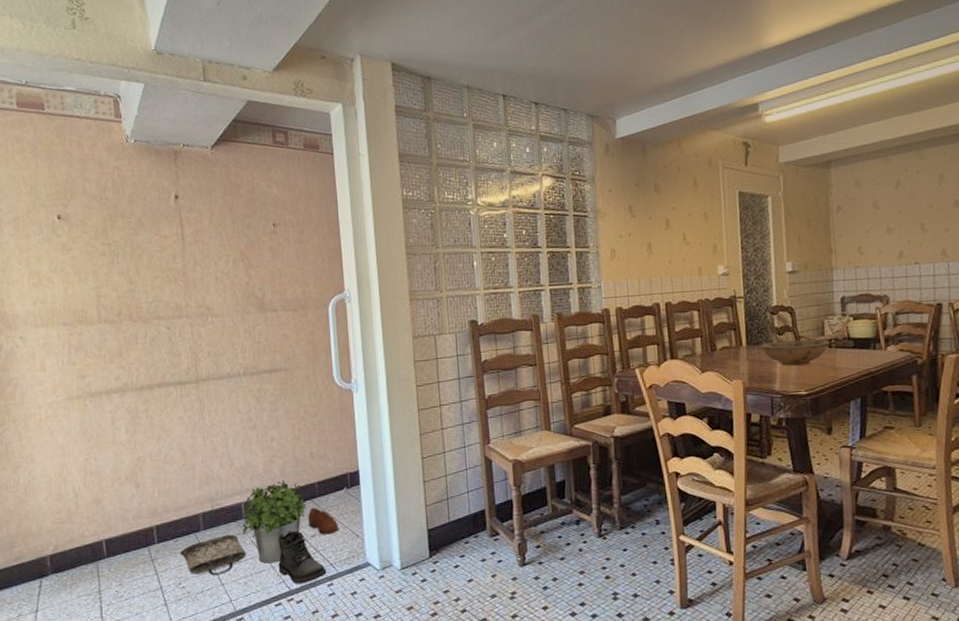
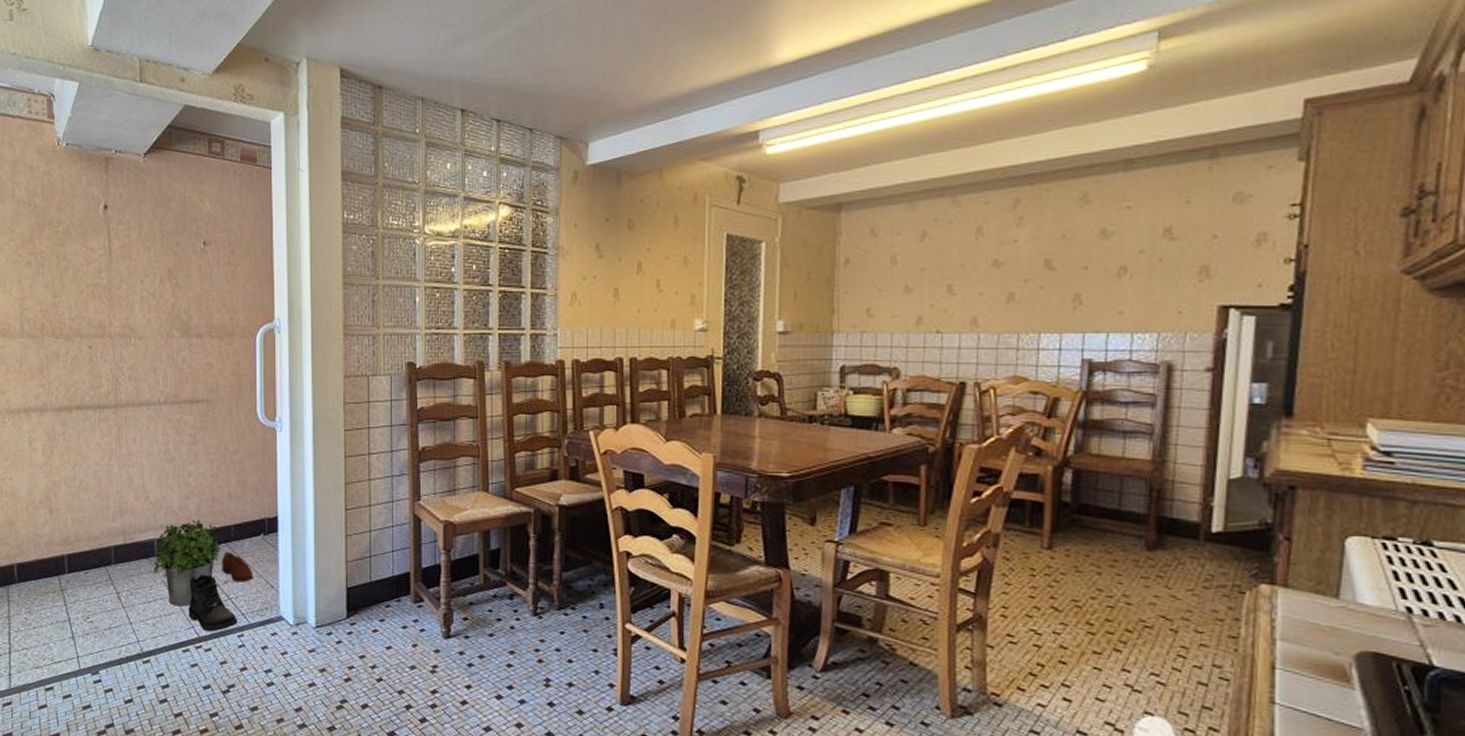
tote bag: present [179,534,247,575] -> none [89,571,157,612]
bowl: present [760,339,830,366] -> none [738,412,822,442]

